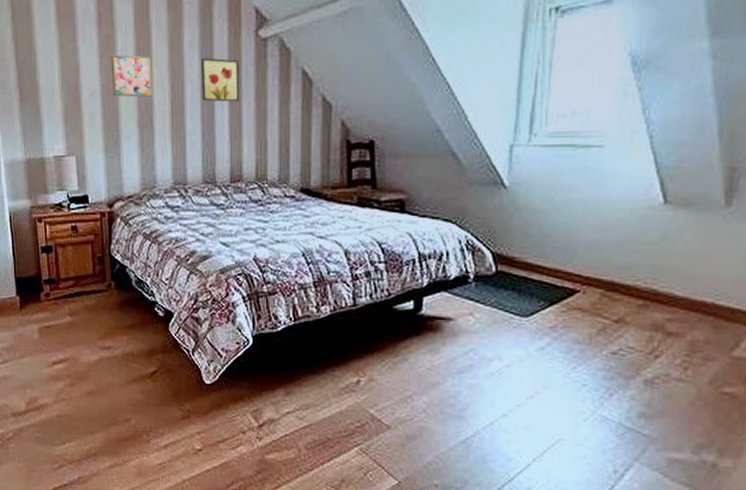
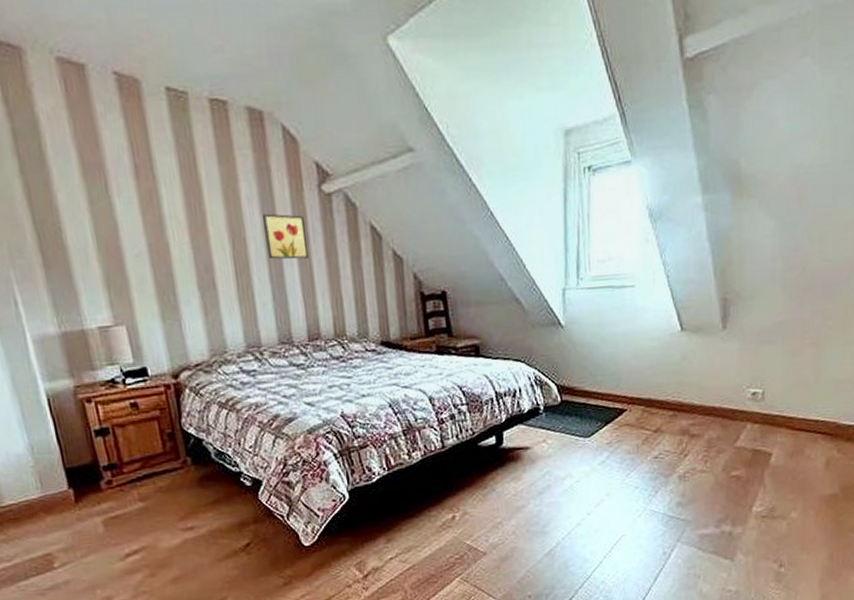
wall art: present [111,54,152,97] -> none [156,211,211,258]

